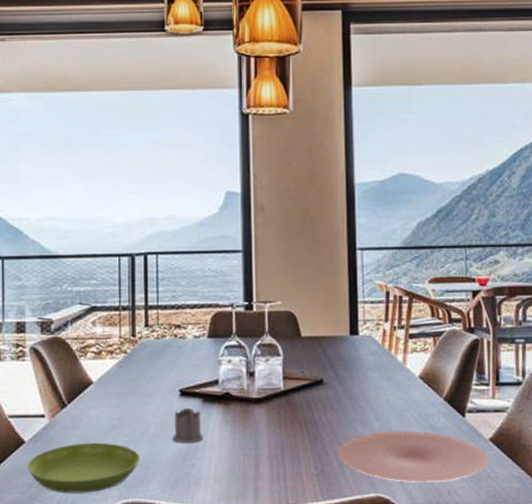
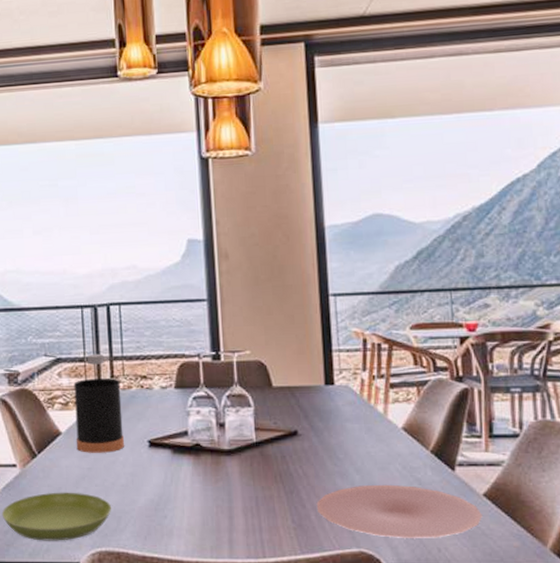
bottle: none [107,302,156,403] -> present [73,353,125,453]
tea glass holder: present [173,407,203,443] -> none [143,458,174,494]

